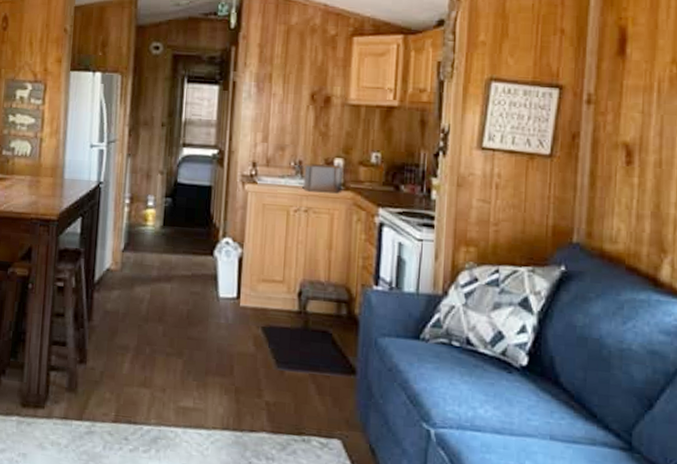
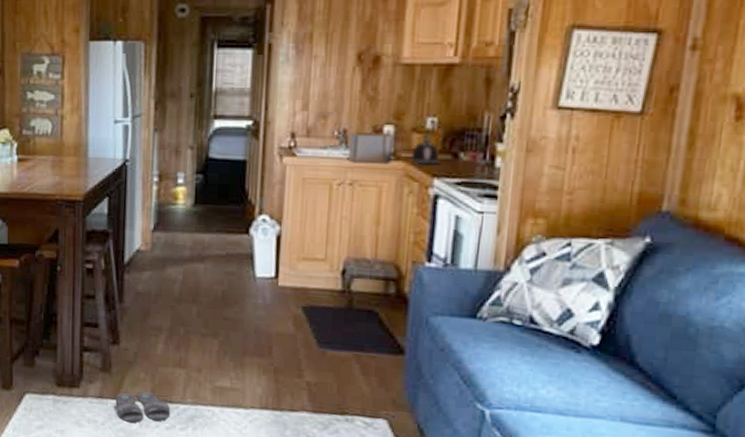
slippers: none [77,412,135,445] -> present [113,391,171,423]
kettle: none [357,165,384,197] -> present [409,132,440,166]

